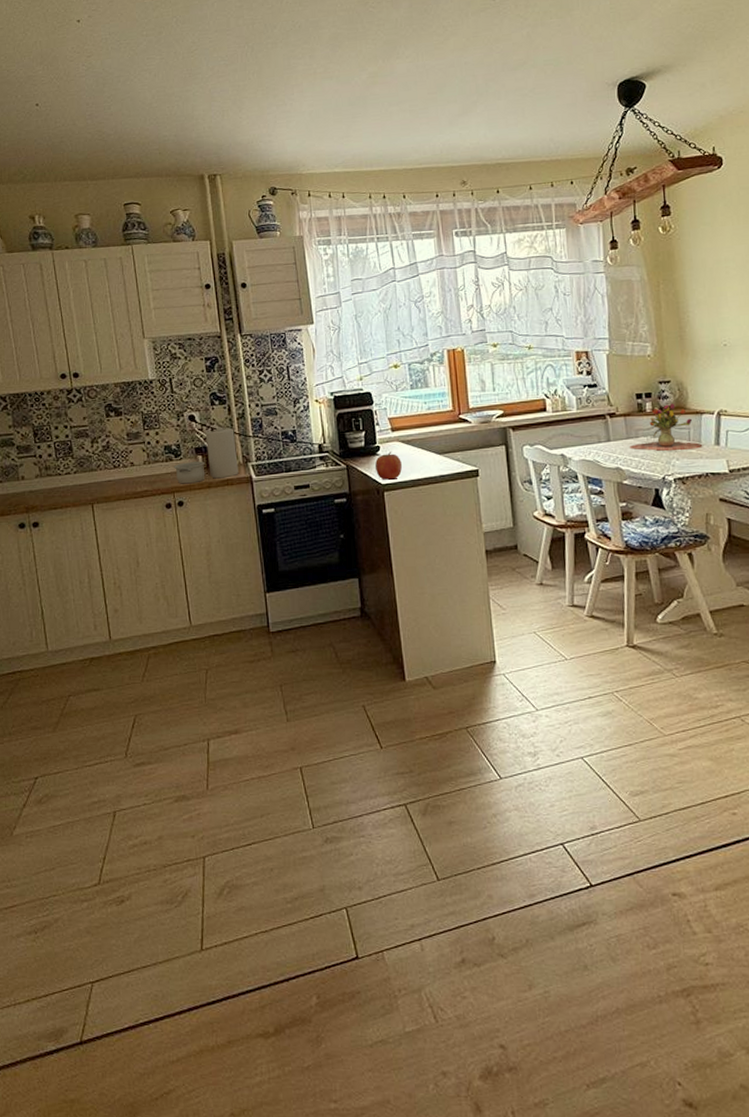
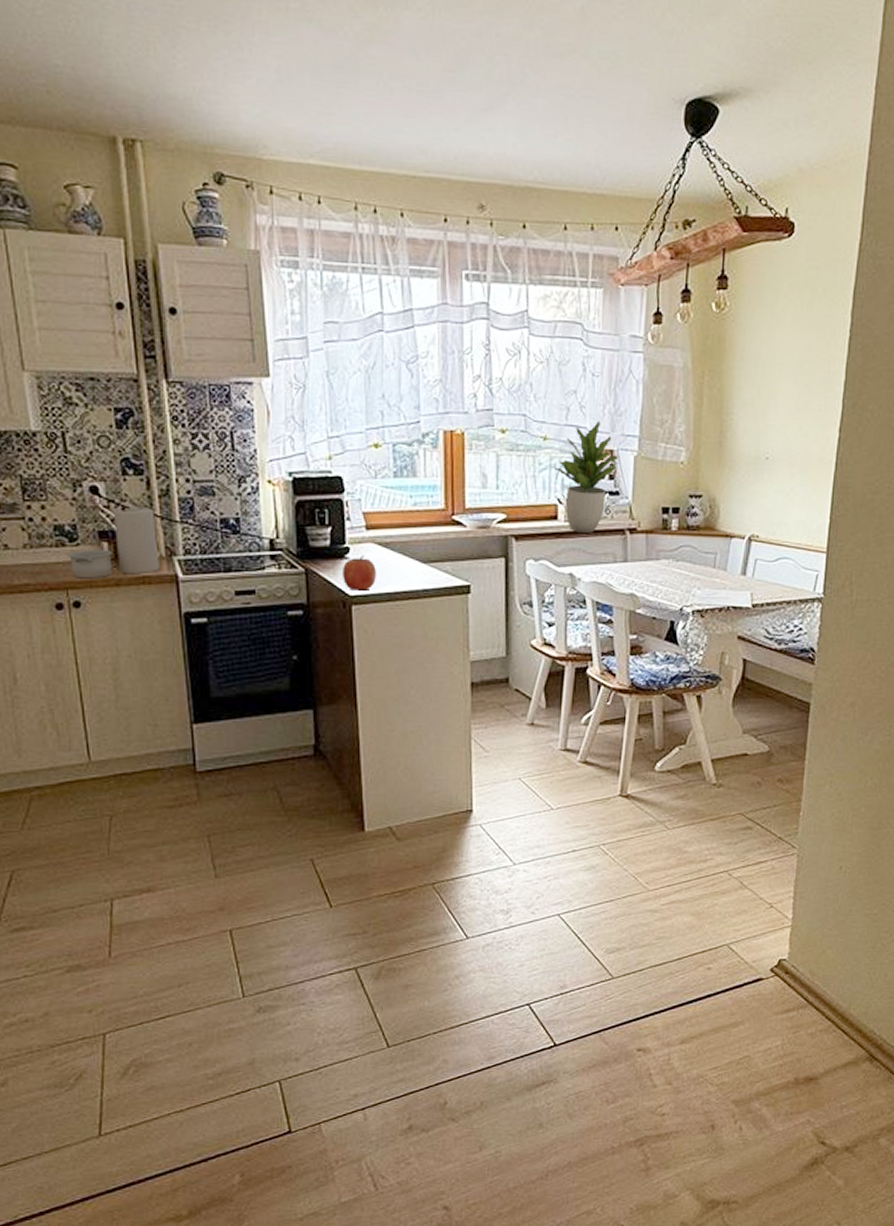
potted plant: none [537,330,594,420] -> present [552,421,619,533]
flower arrangement: present [629,403,703,452] -> none [647,522,728,579]

